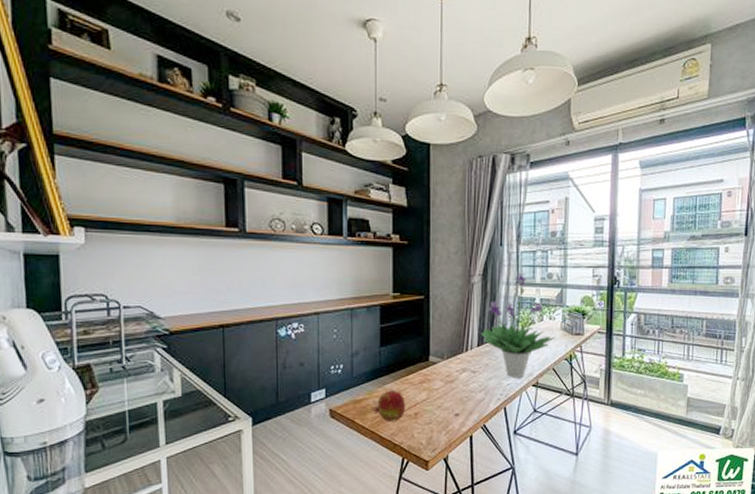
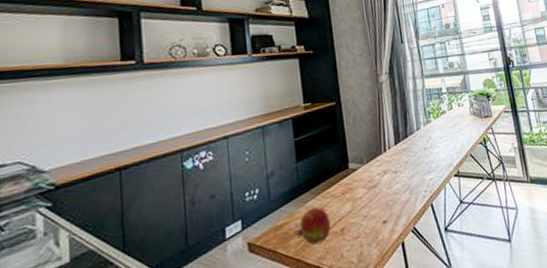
potted plant: present [480,272,556,378] -> none [396,65,467,172]

